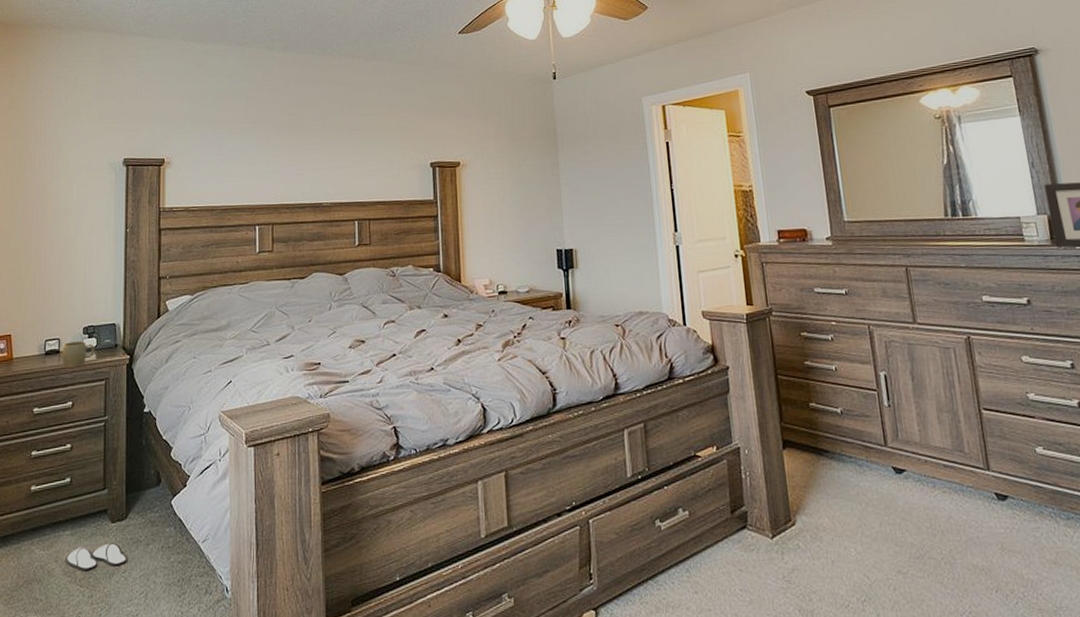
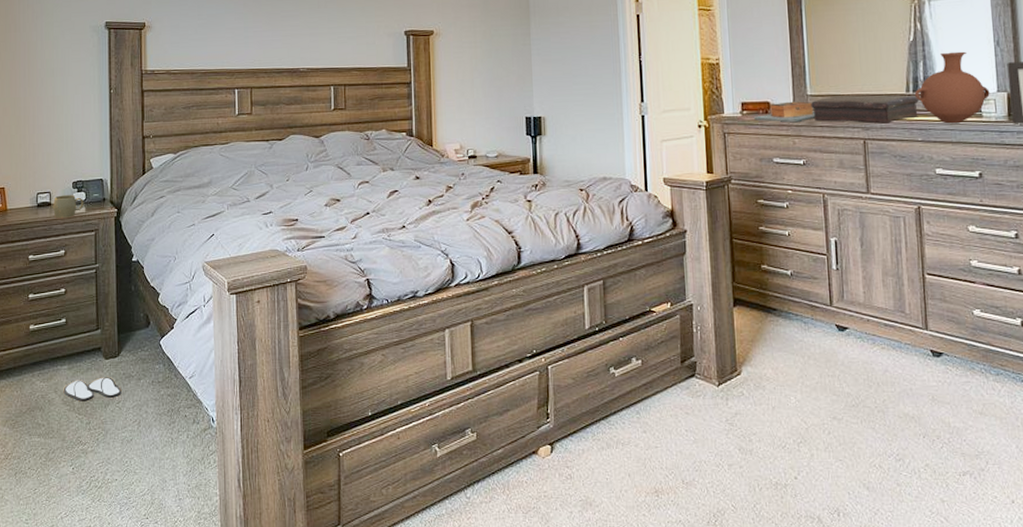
wooden box: none [790,228,855,251] -> present [753,101,816,123]
decorative box: none [848,219,959,250] -> present [811,94,919,124]
vase: none [953,174,1030,249] -> present [914,51,990,124]

